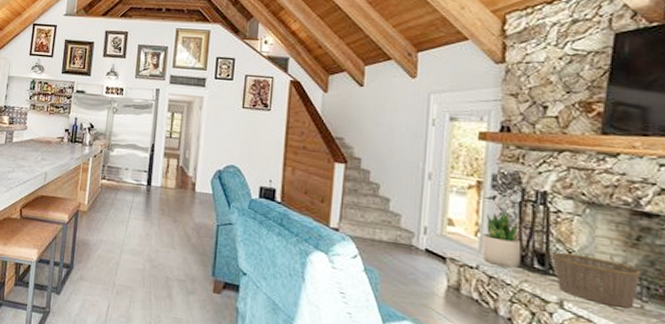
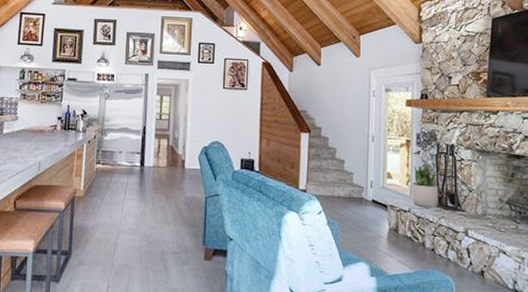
basket: present [551,252,641,309] -> none [458,191,515,230]

